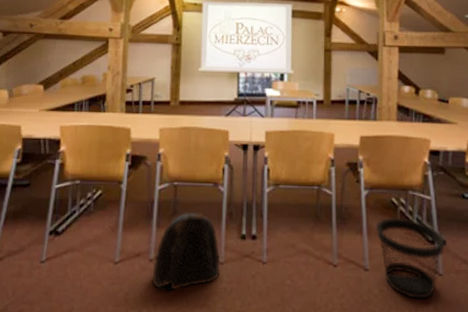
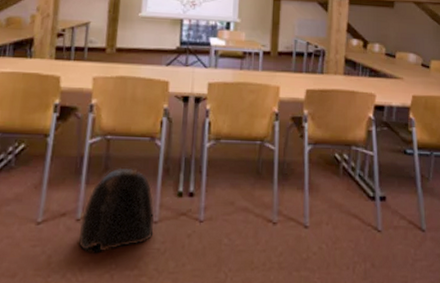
wastebasket: present [375,217,445,299] -> none [317,173,385,256]

